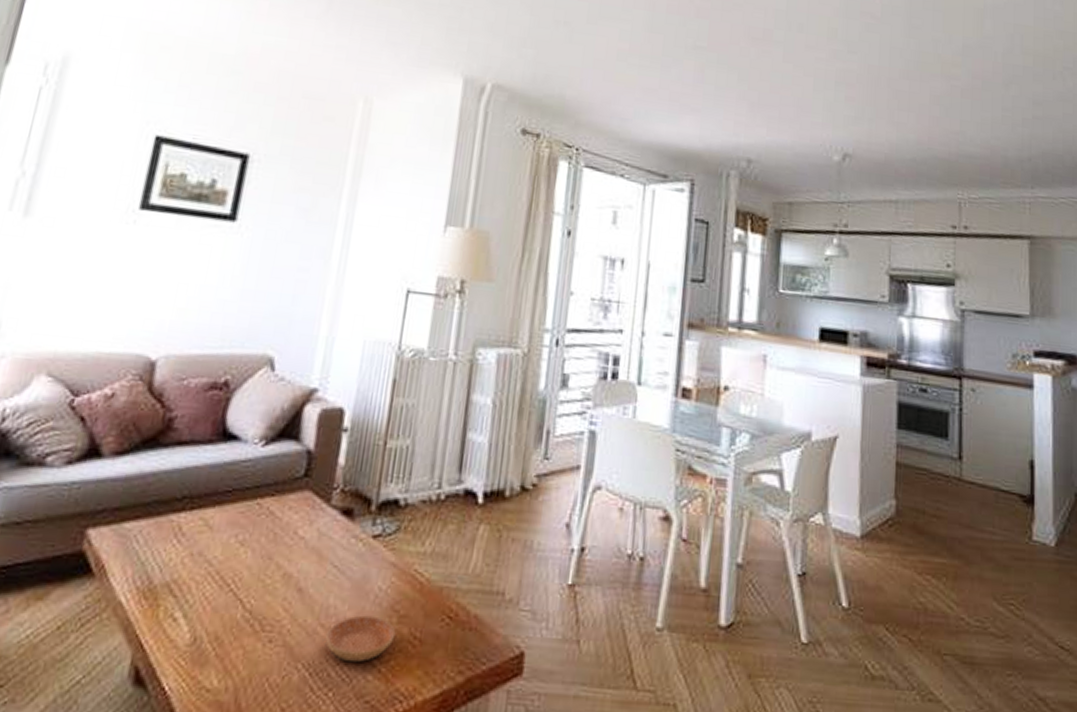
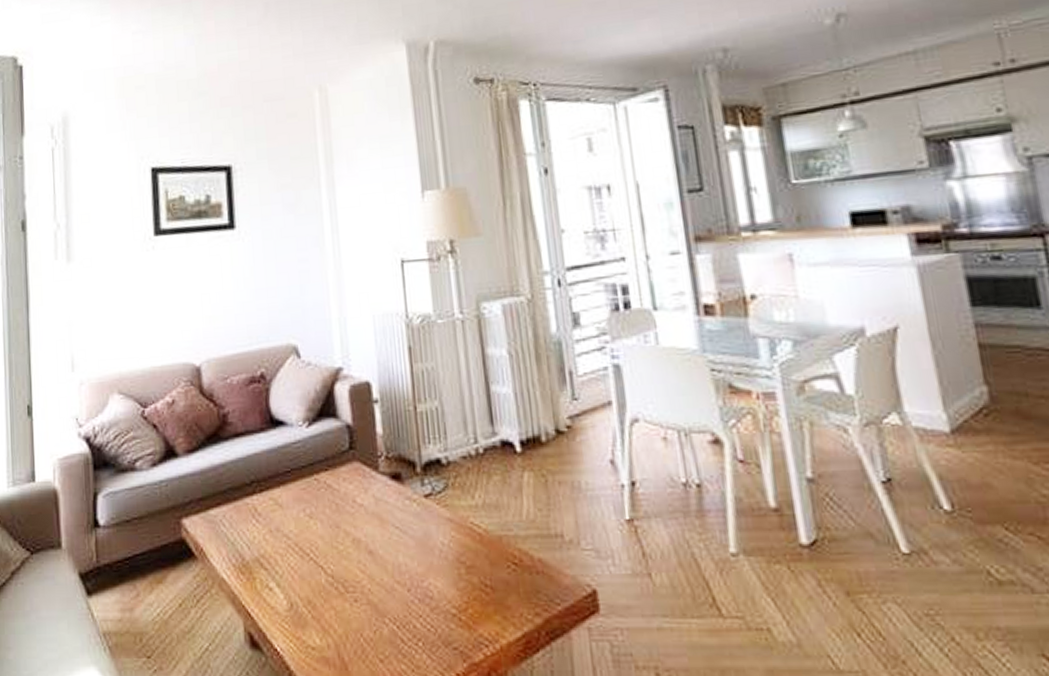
saucer: present [325,615,396,663] -> none [404,569,467,614]

